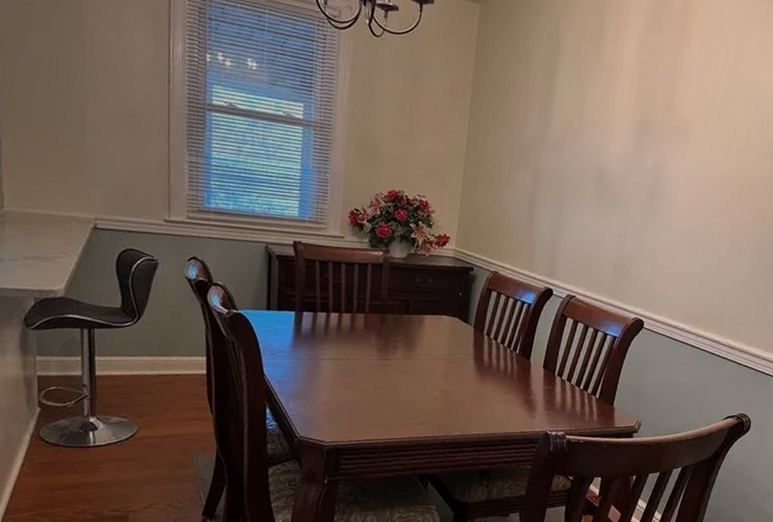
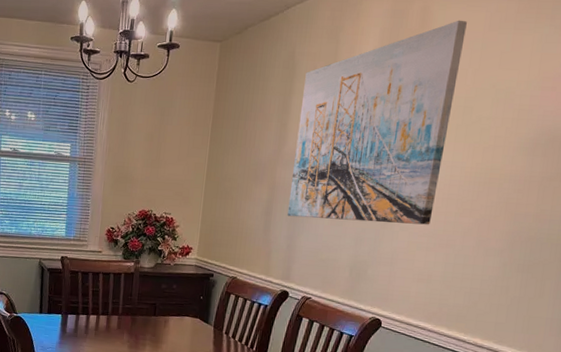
wall art: none [551,14,724,224] -> present [287,20,467,225]

